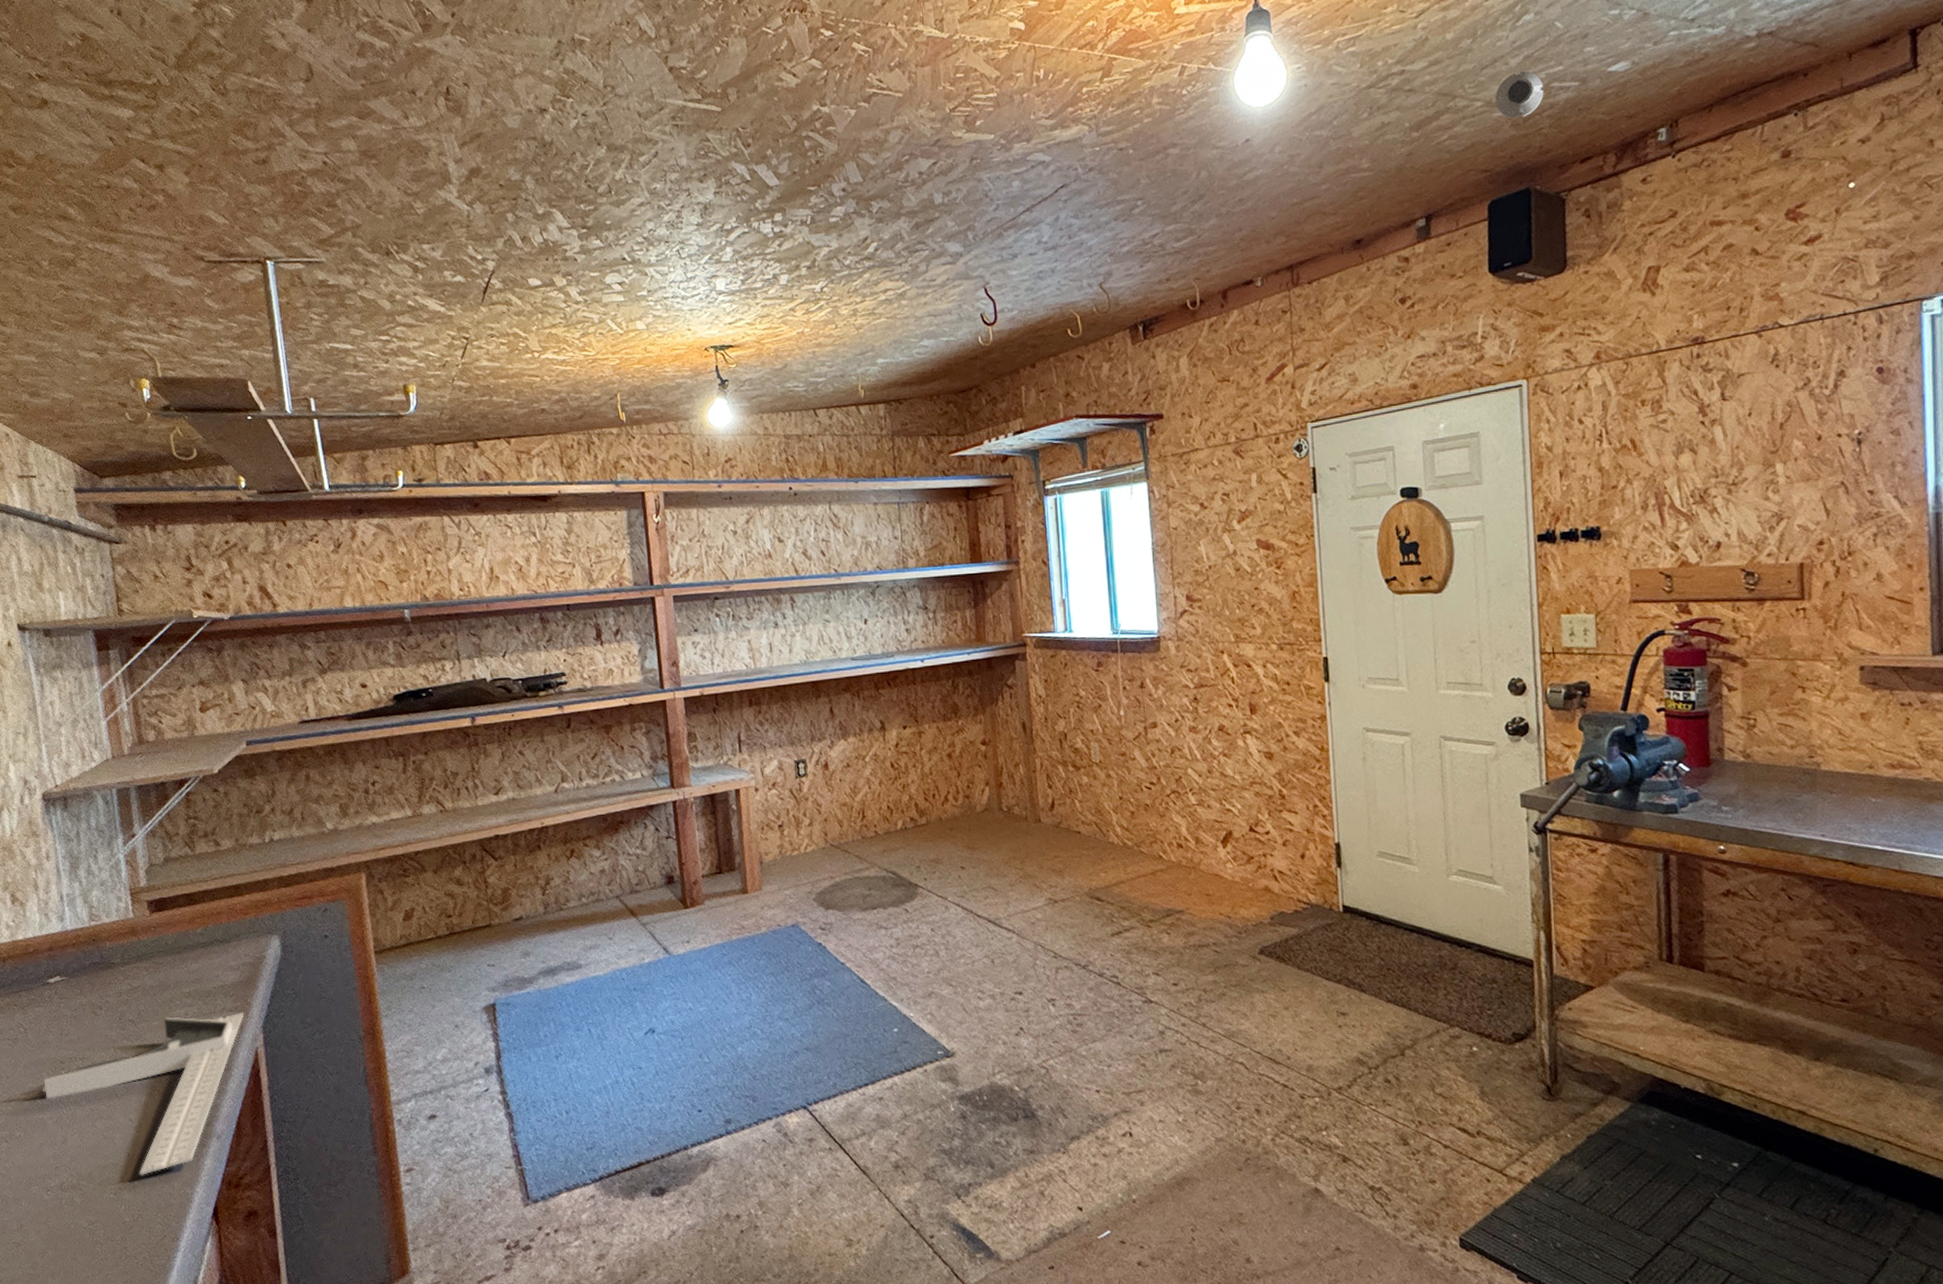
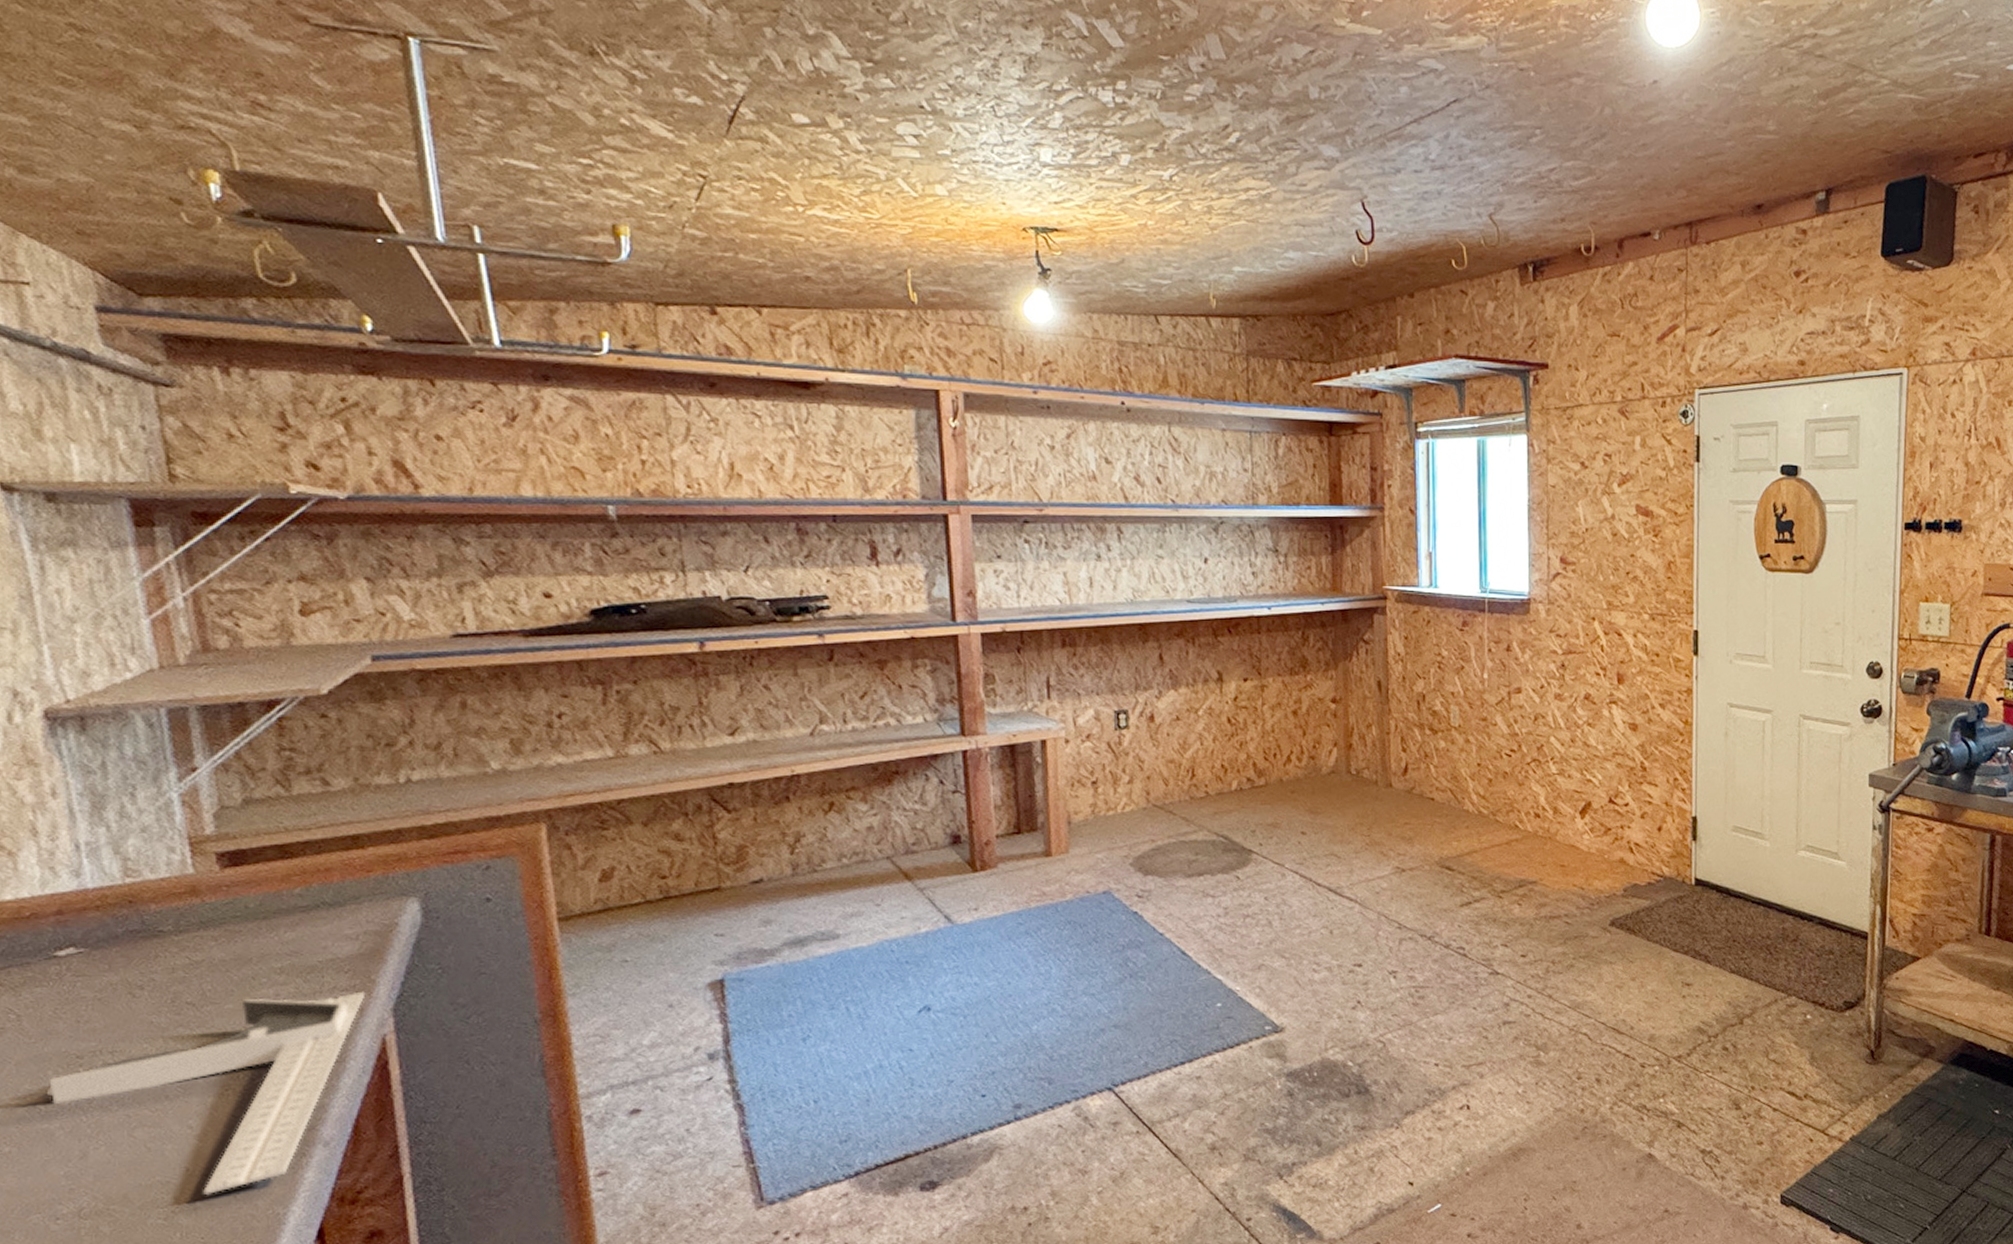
smoke detector: present [1495,71,1544,119] -> none [1901,55,1947,103]

